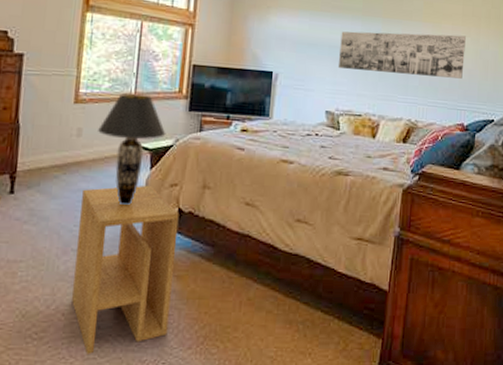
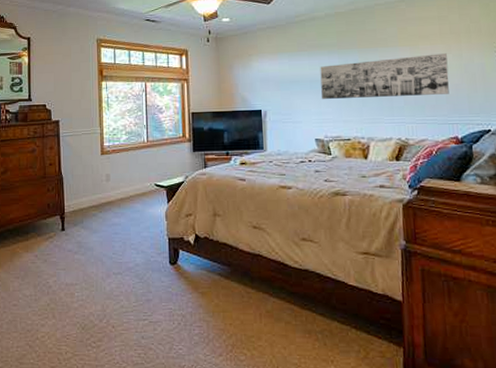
side table: present [72,185,179,354] -> none [116,216,200,360]
table lamp: present [98,93,166,206] -> none [122,142,177,235]

